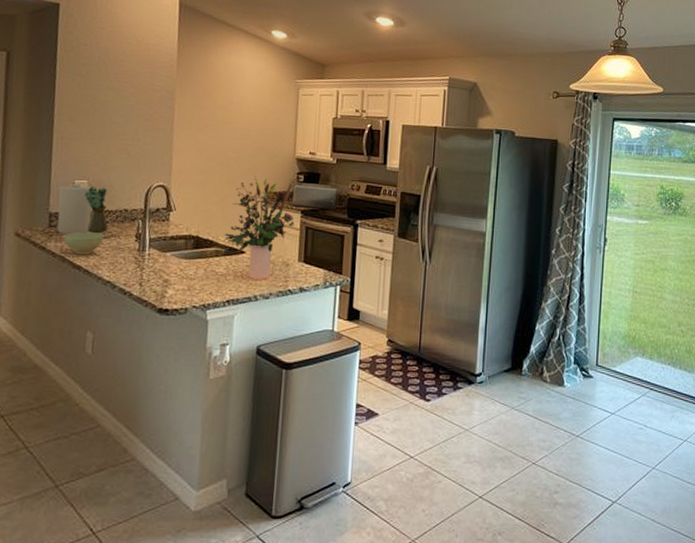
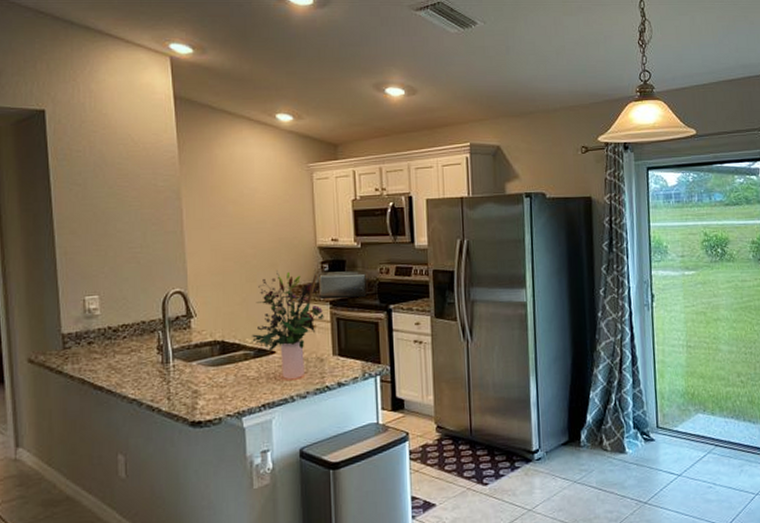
paper towel holder: present [57,184,92,235] -> none [70,300,107,356]
bowl: present [63,232,105,255] -> none [80,349,124,375]
vase: present [84,185,109,236] -> none [97,300,127,352]

